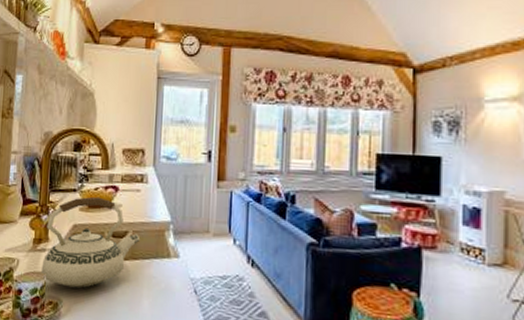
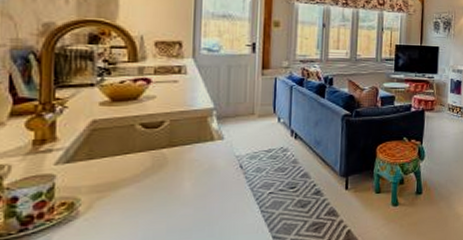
teakettle: present [41,196,141,289] -> none [47,90,180,185]

